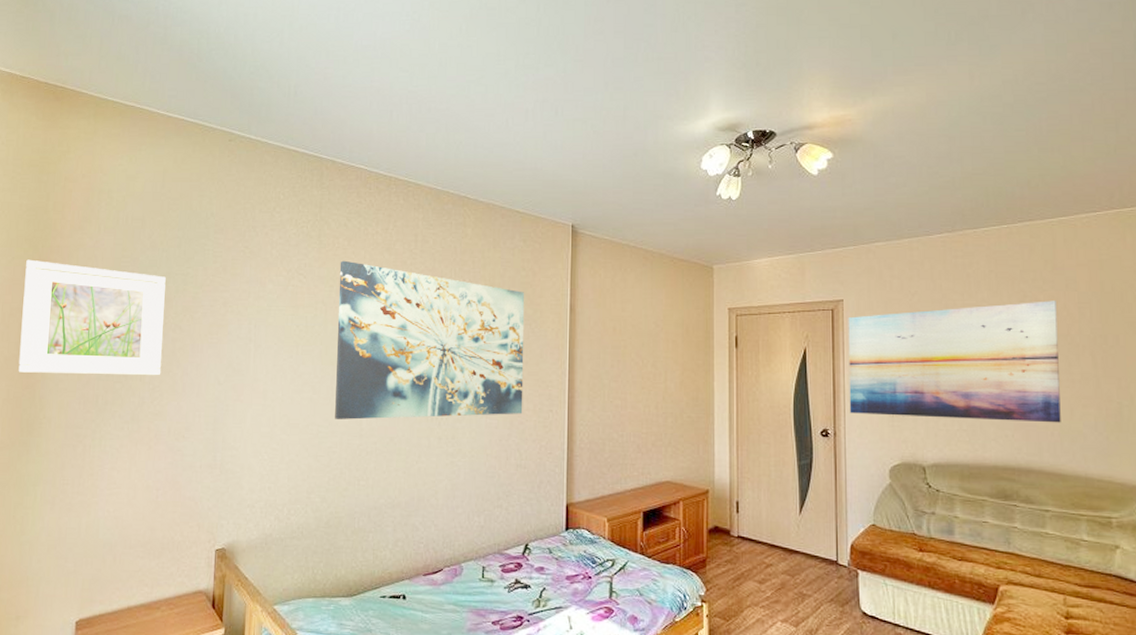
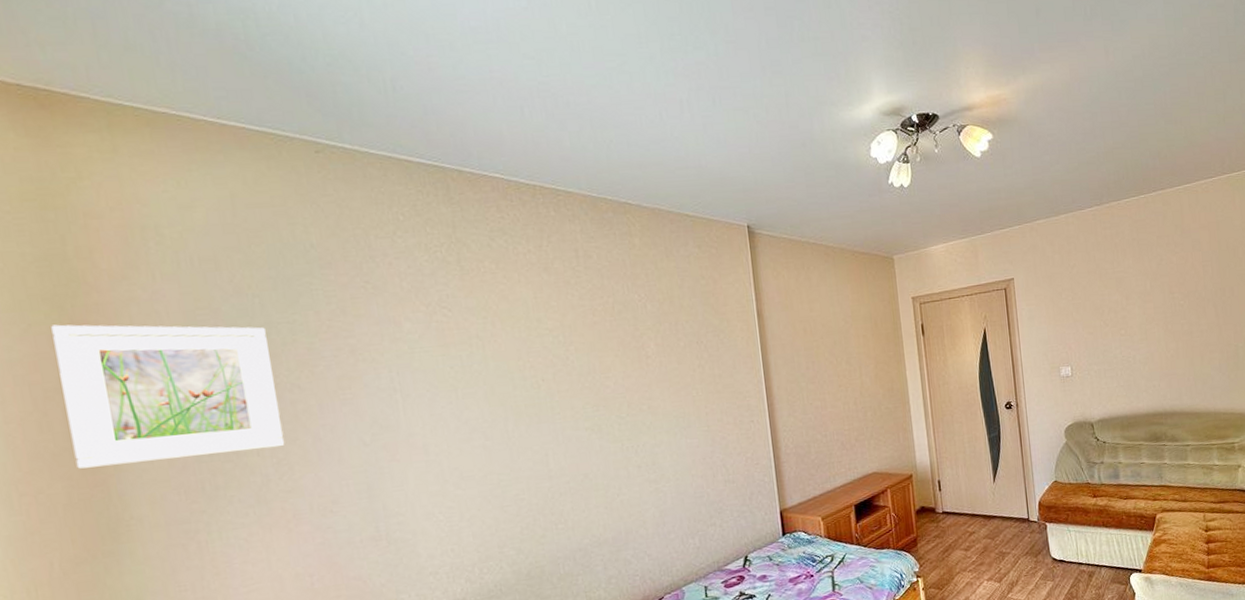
wall art: present [335,260,525,420] -> none [490,286,724,464]
wall art: present [848,301,1061,423] -> none [1019,261,1195,384]

